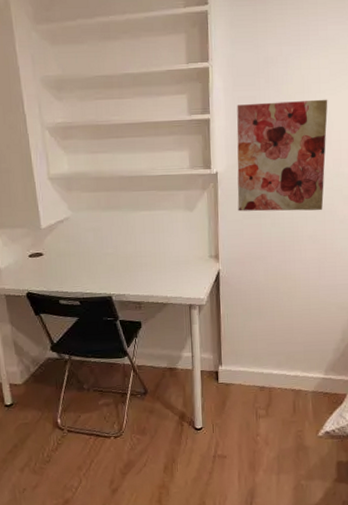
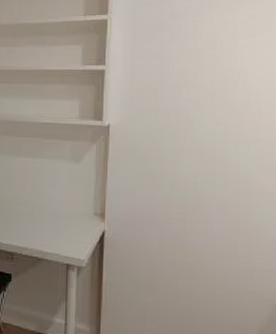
wall art: present [237,99,328,212] -> none [131,56,246,179]

